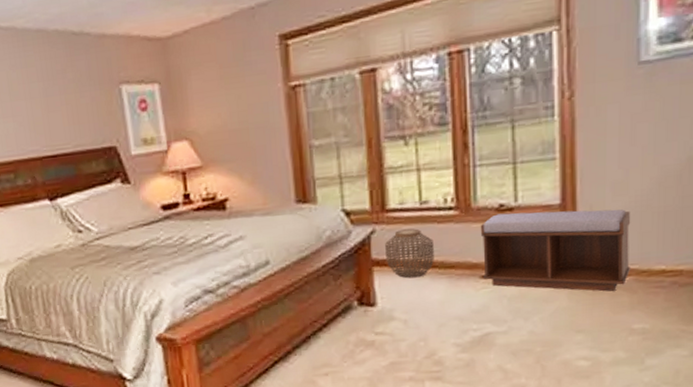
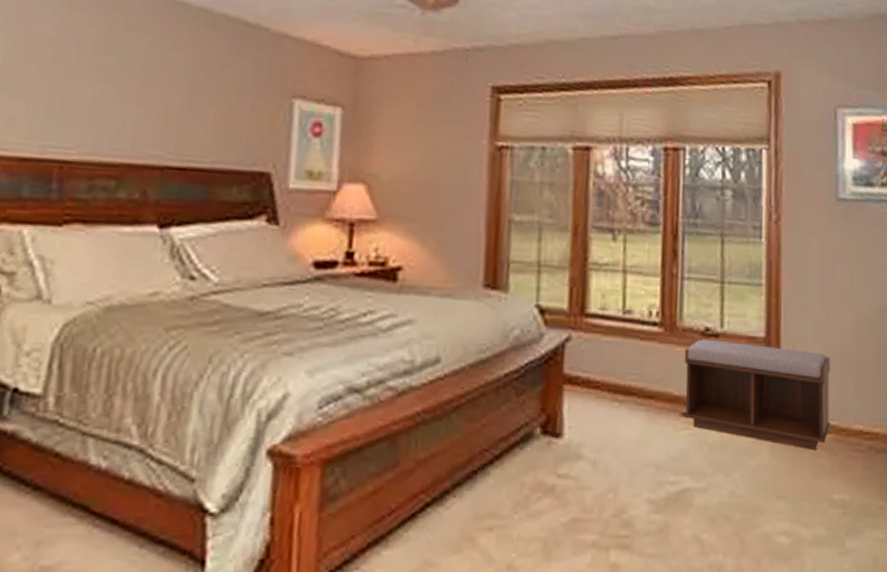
woven basket: present [385,228,434,279] -> none [579,341,634,406]

